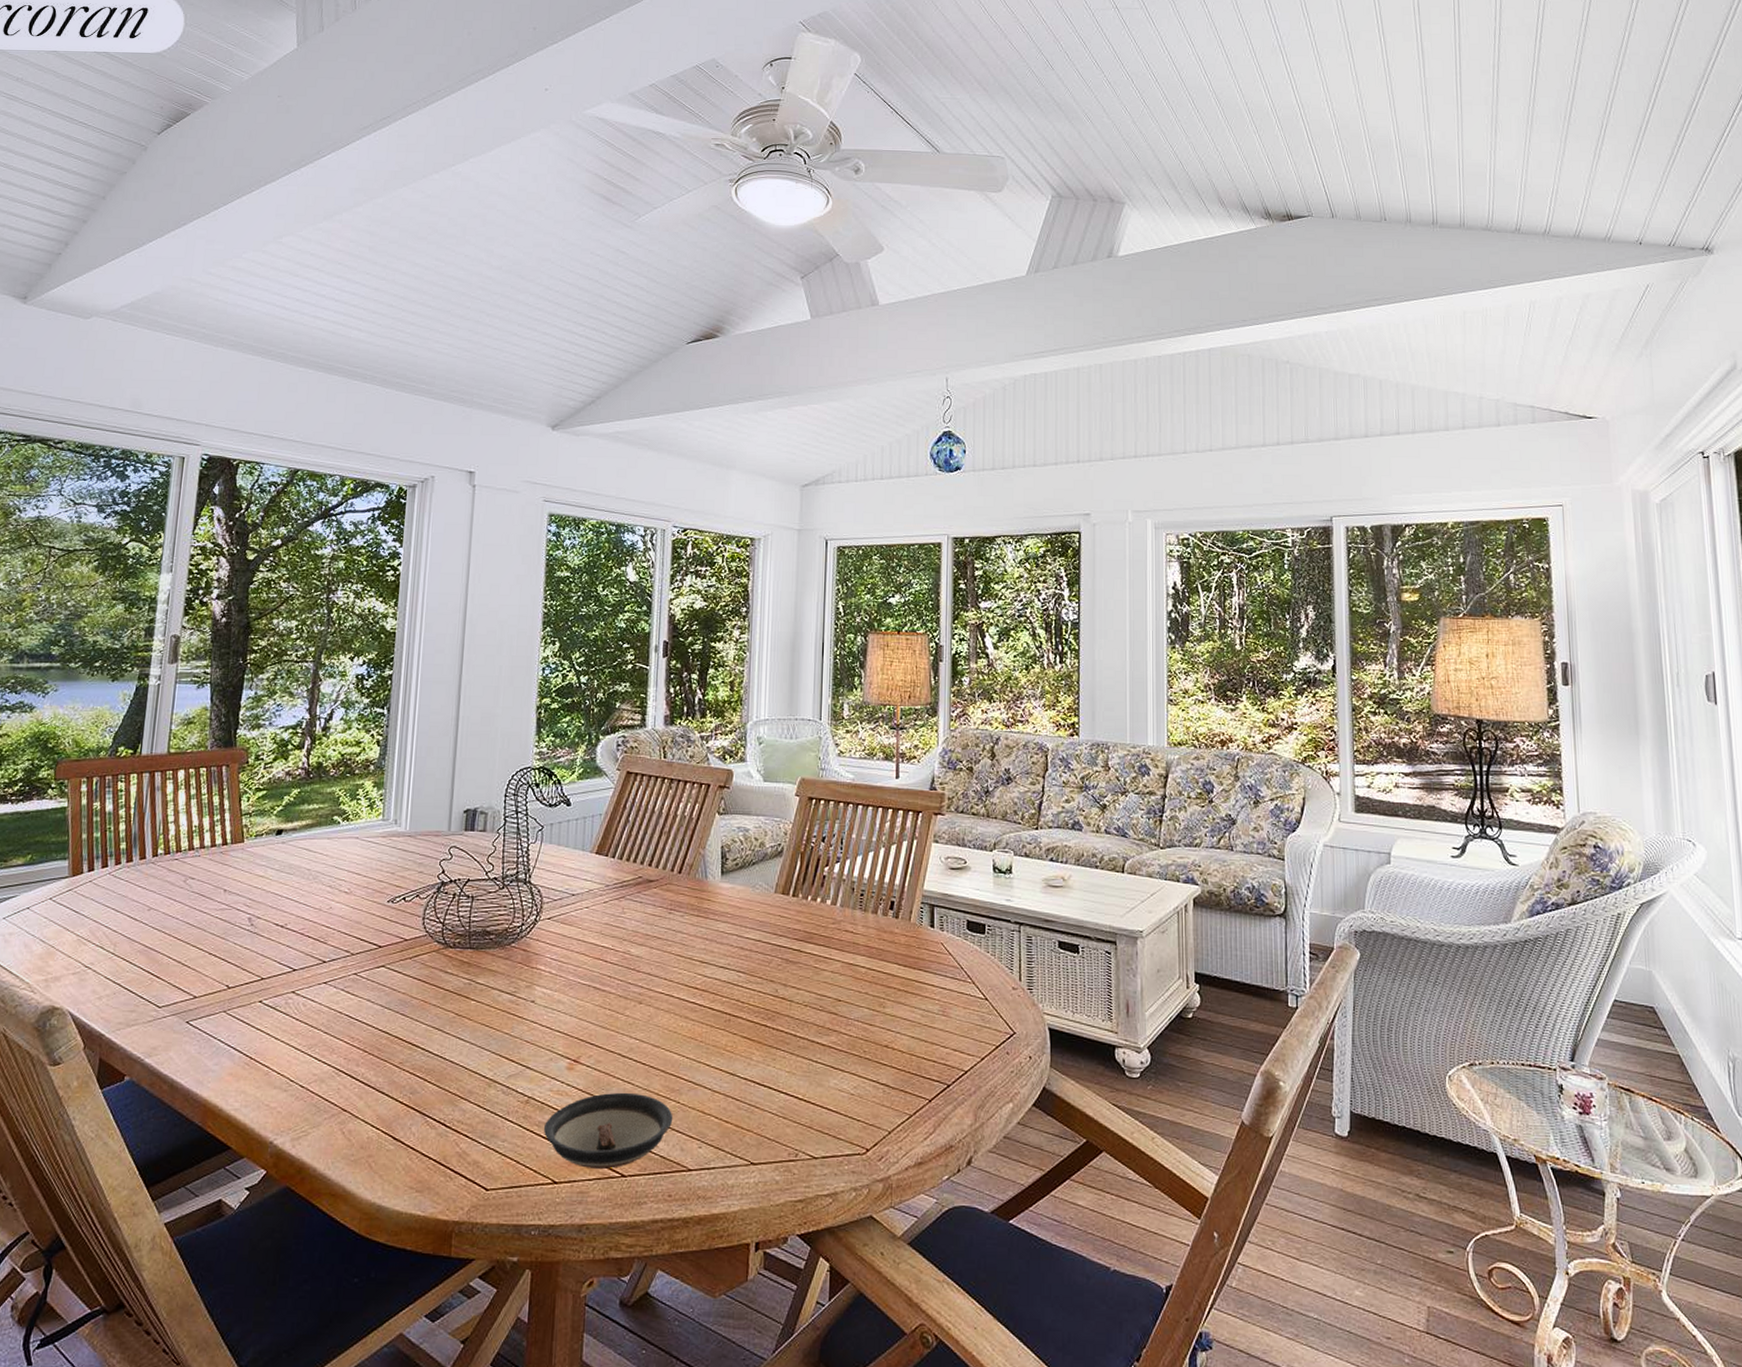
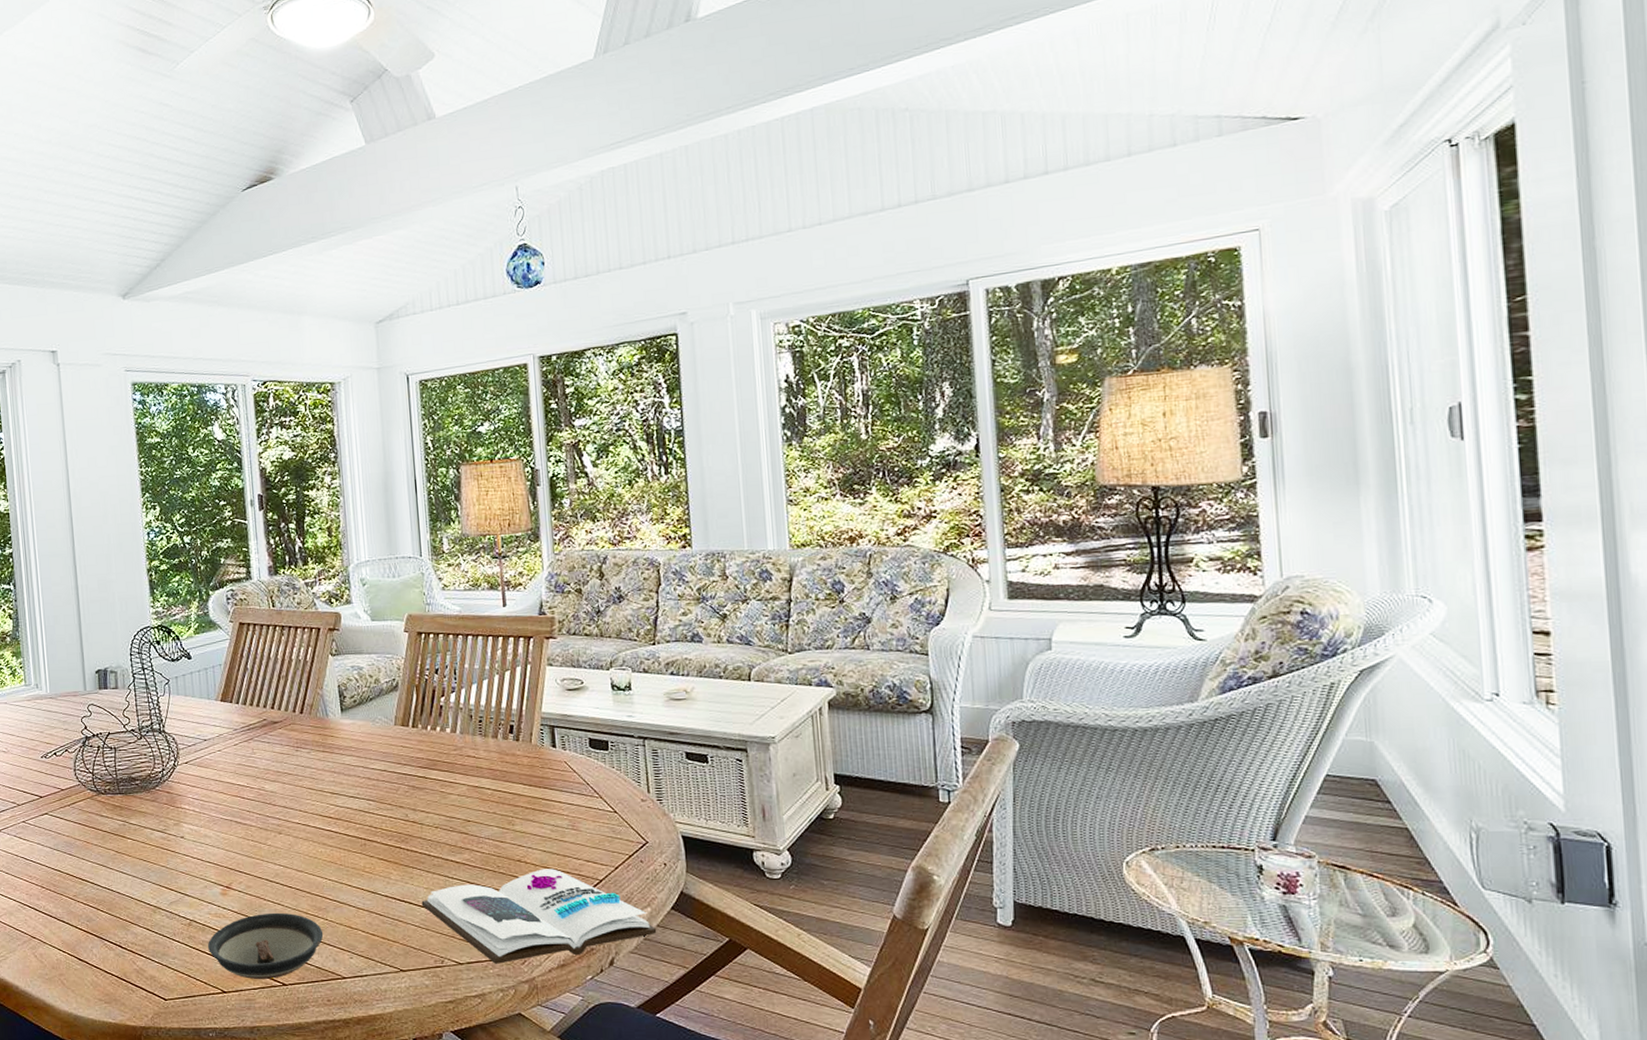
book: none [781,1056,1017,1160] -> present [421,868,657,964]

